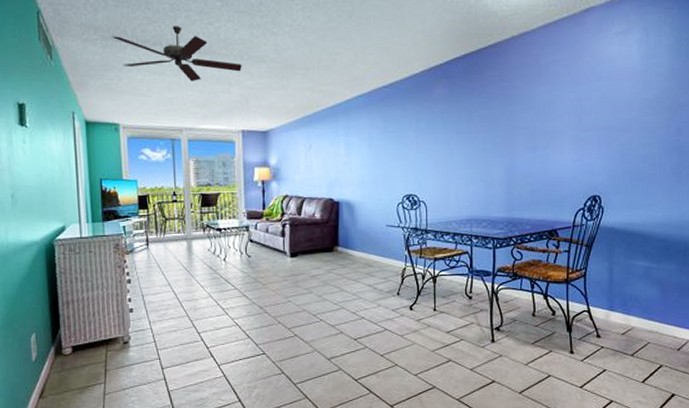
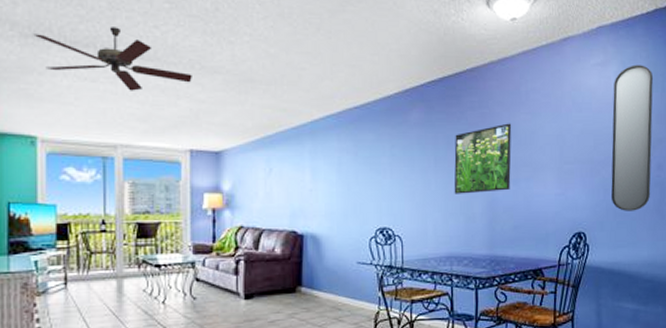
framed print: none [474,95,531,163] -> present [454,123,512,194]
home mirror: none [628,31,676,175] -> present [611,64,653,211]

